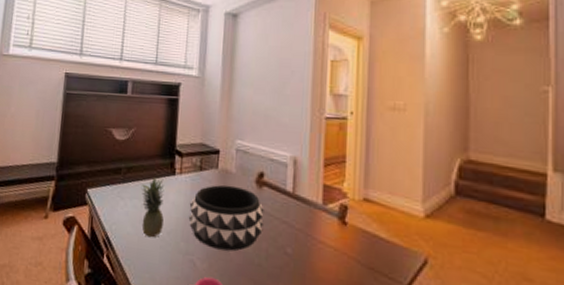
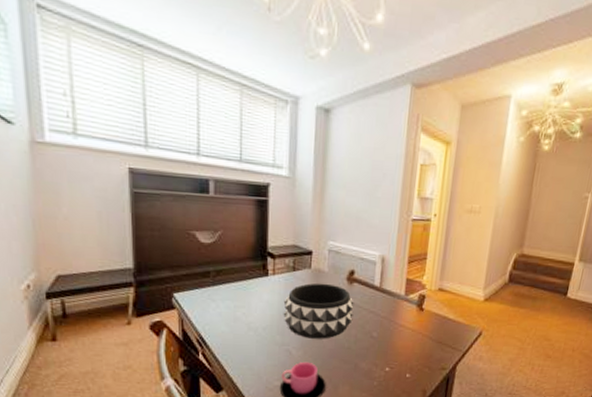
fruit: present [141,176,164,238] -> none [233,278,259,334]

